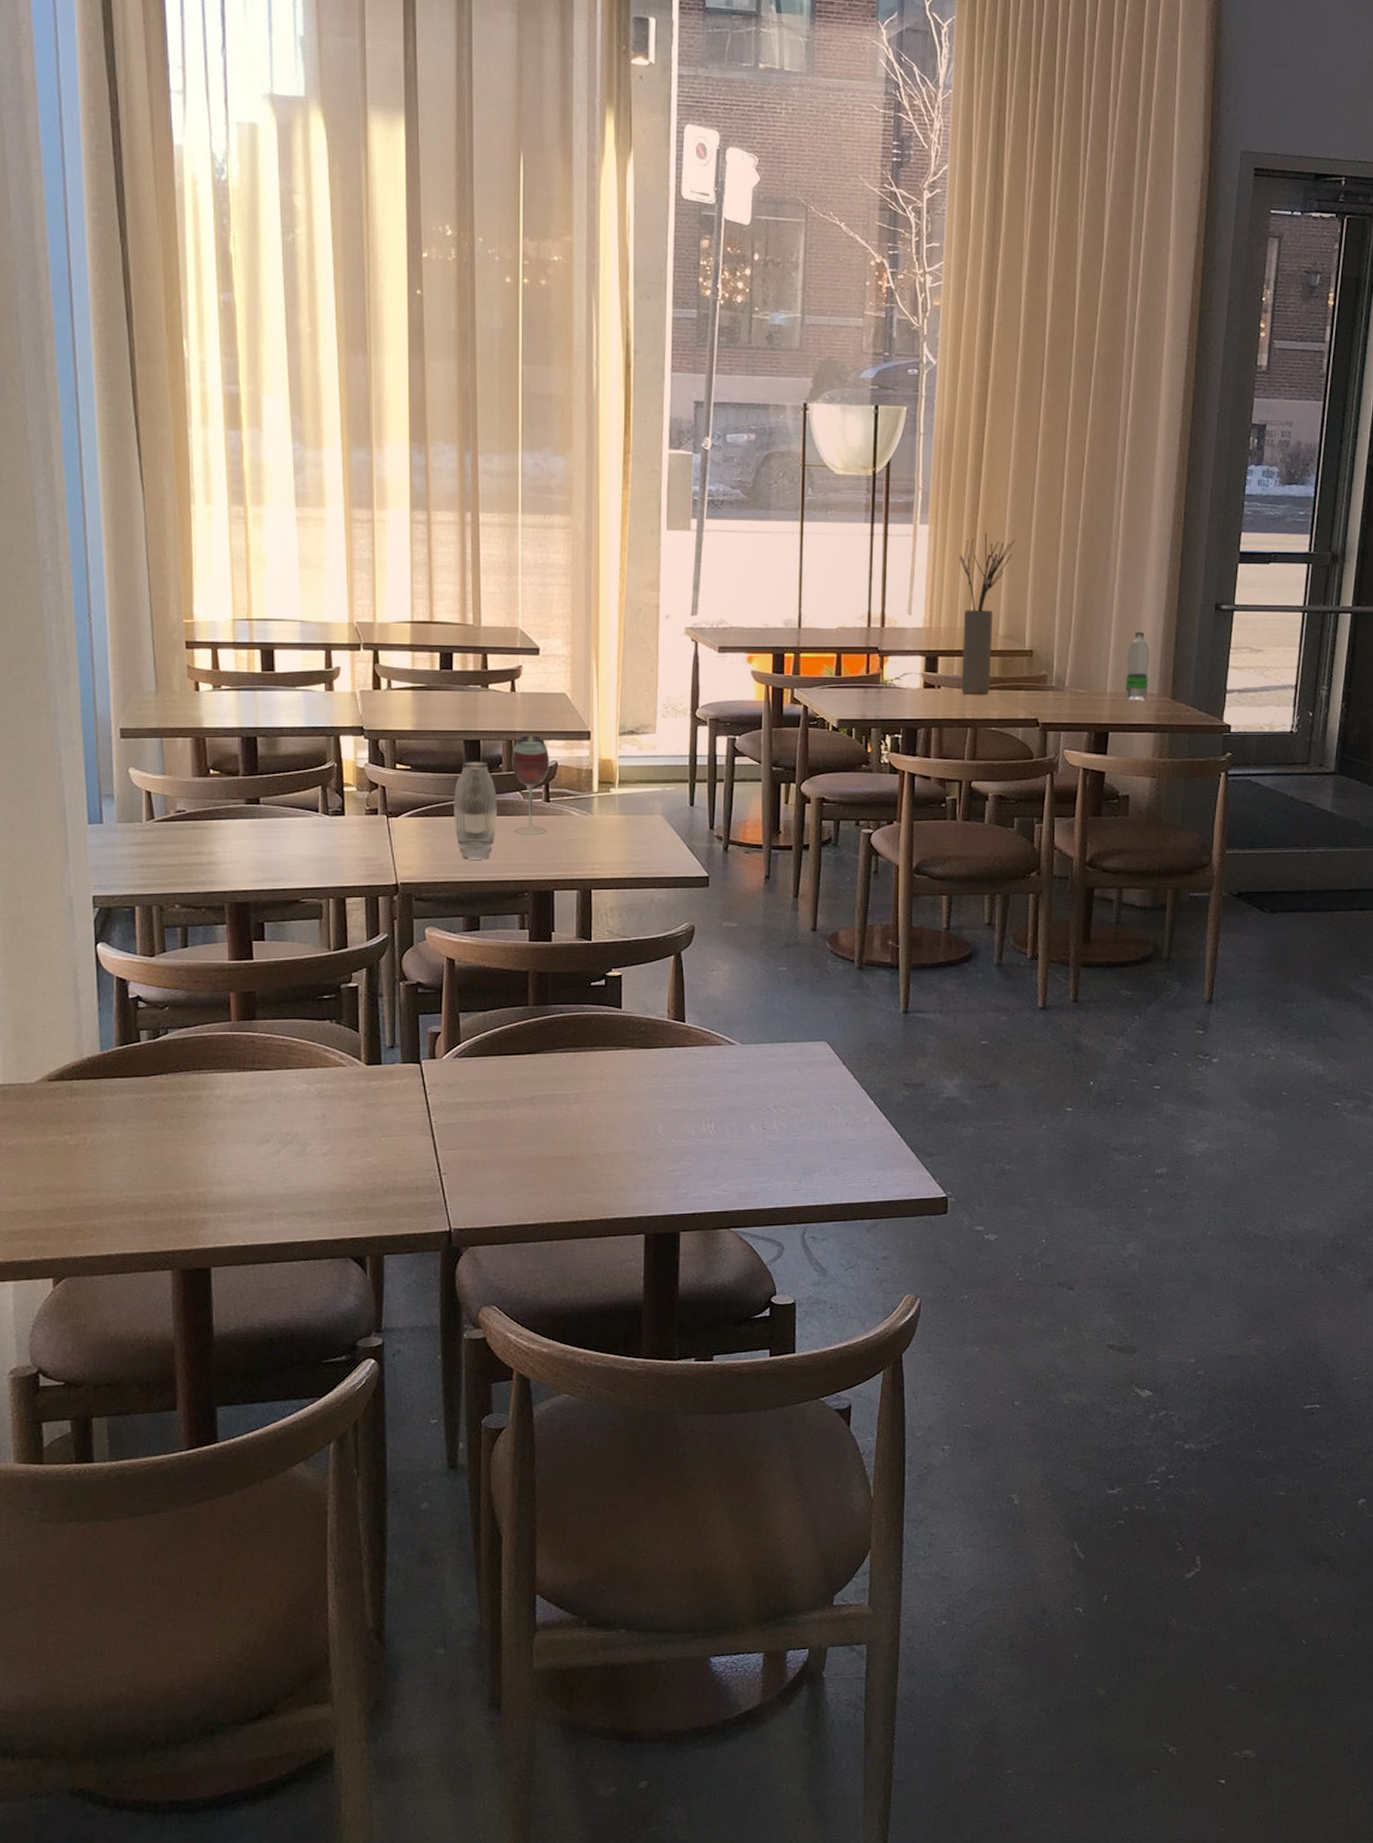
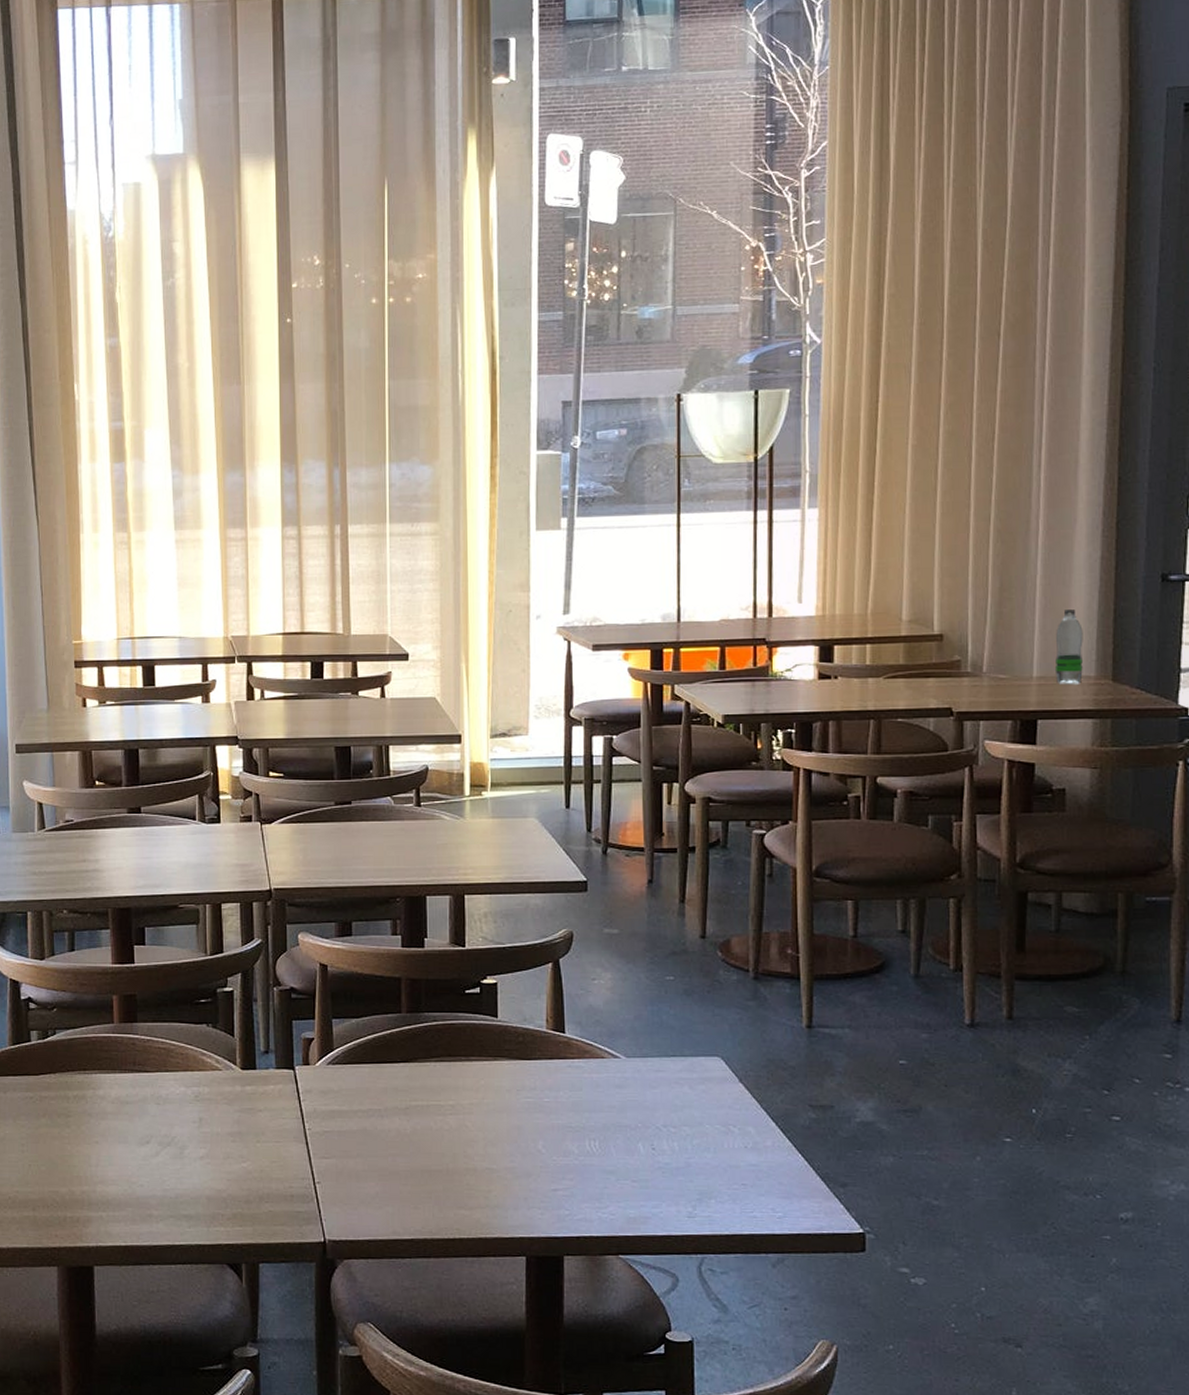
vase: present [454,761,498,860] -> none [325,767,369,865]
wineglass: present [512,735,549,836] -> none [382,740,420,841]
vase: present [959,533,1015,696] -> none [853,513,918,686]

